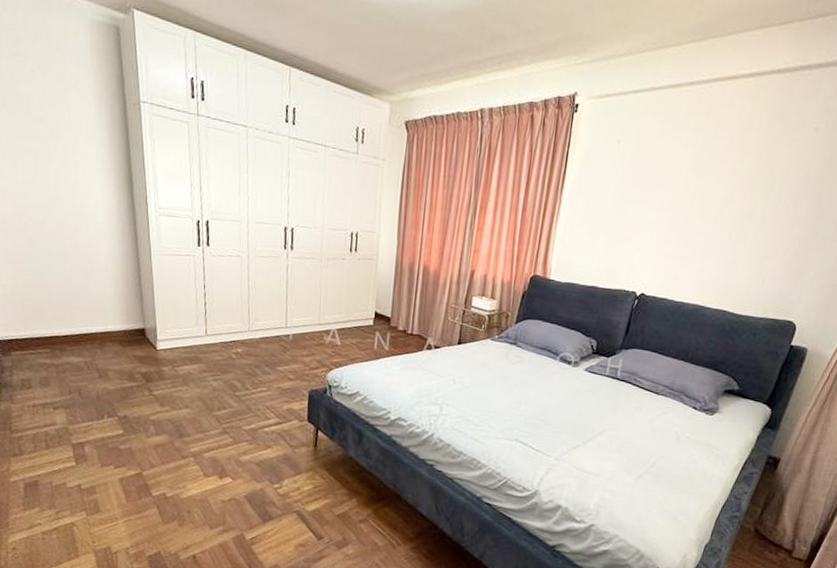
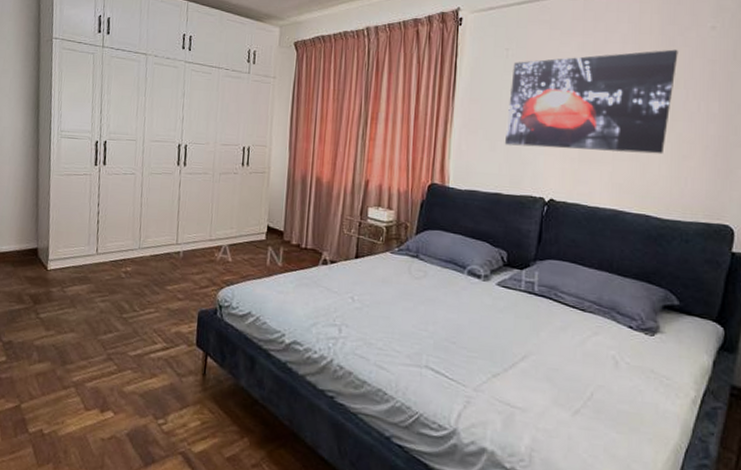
wall art: none [606,149,780,254] -> present [504,49,678,154]

